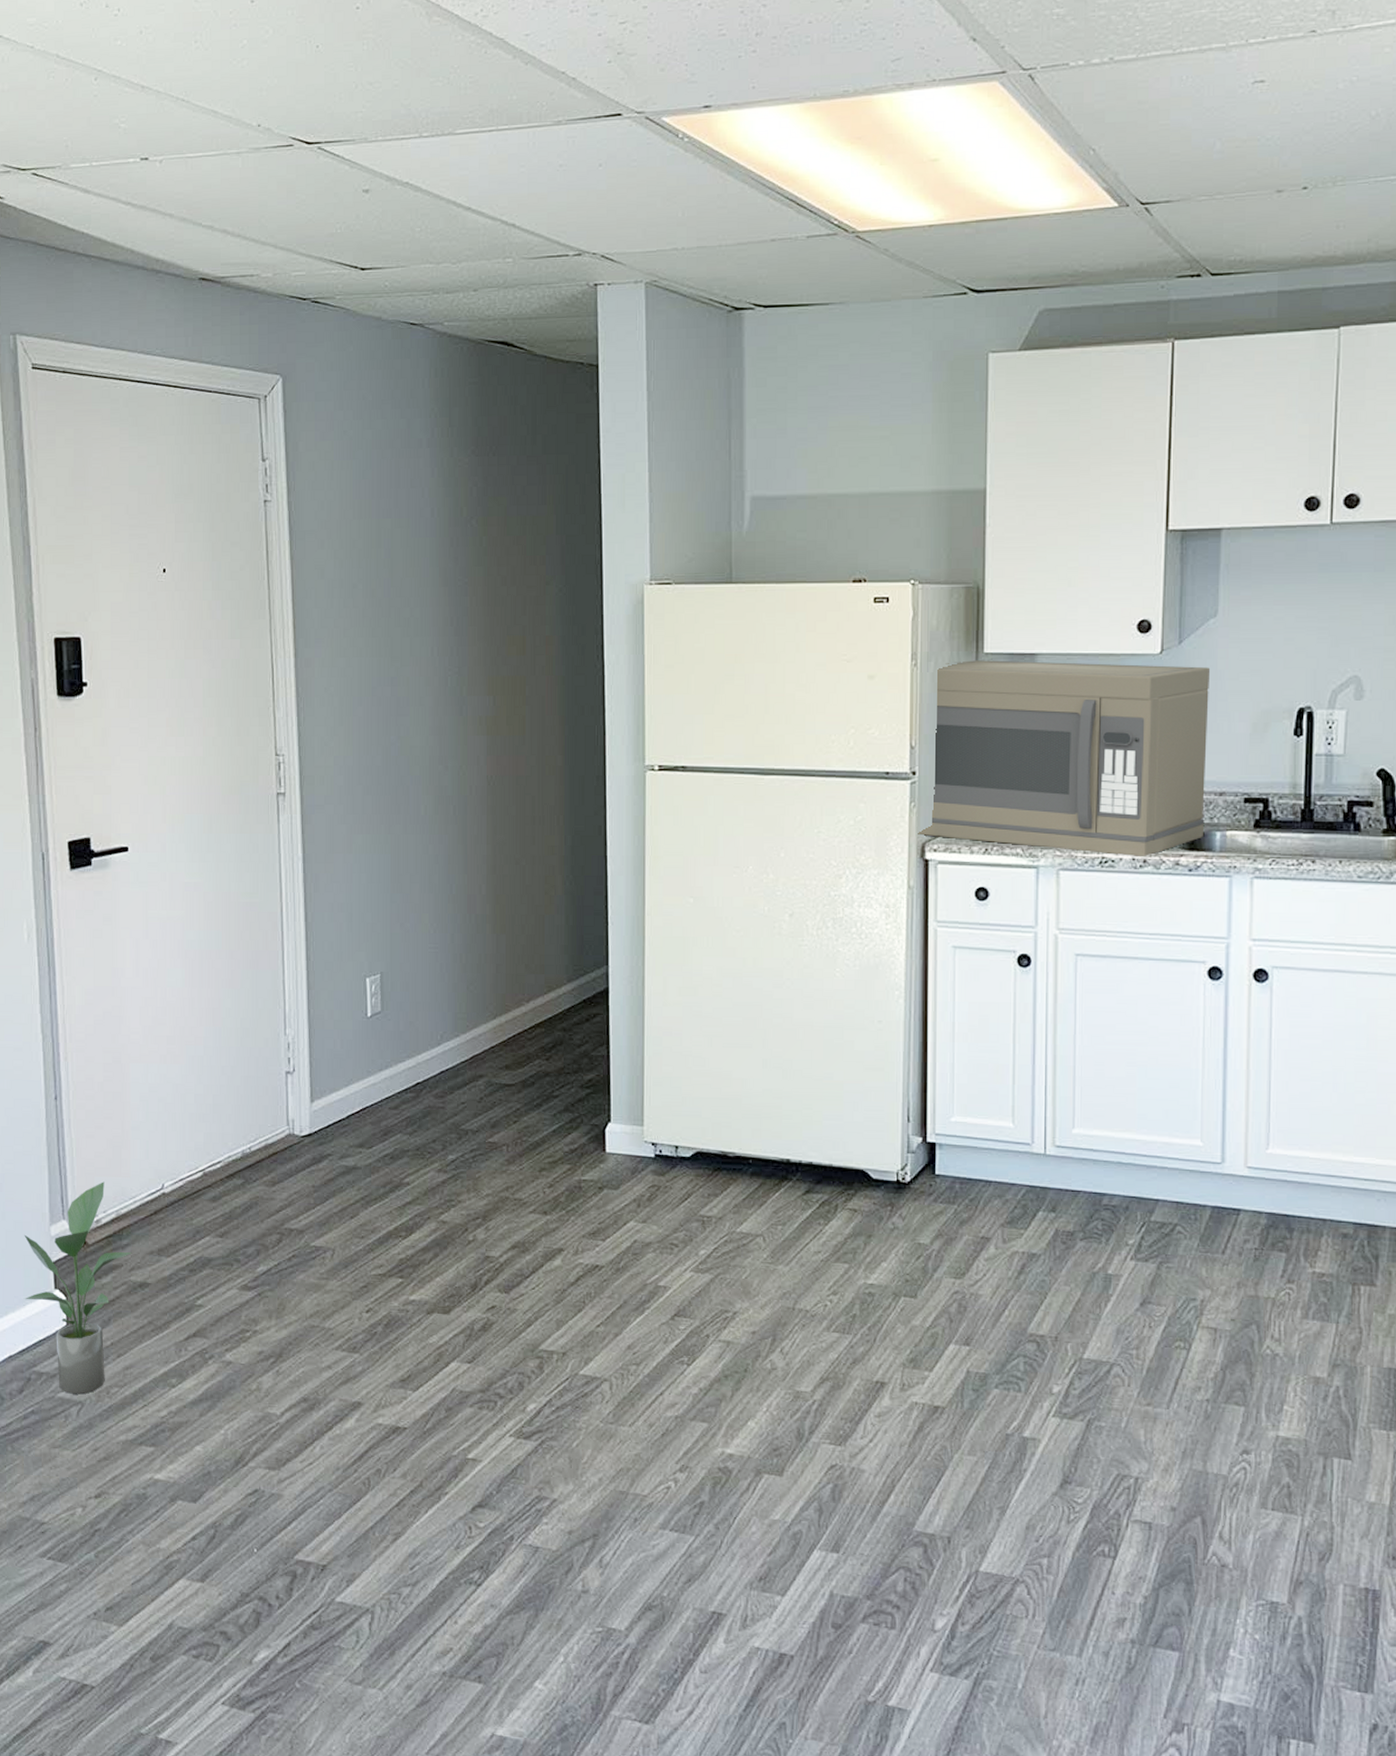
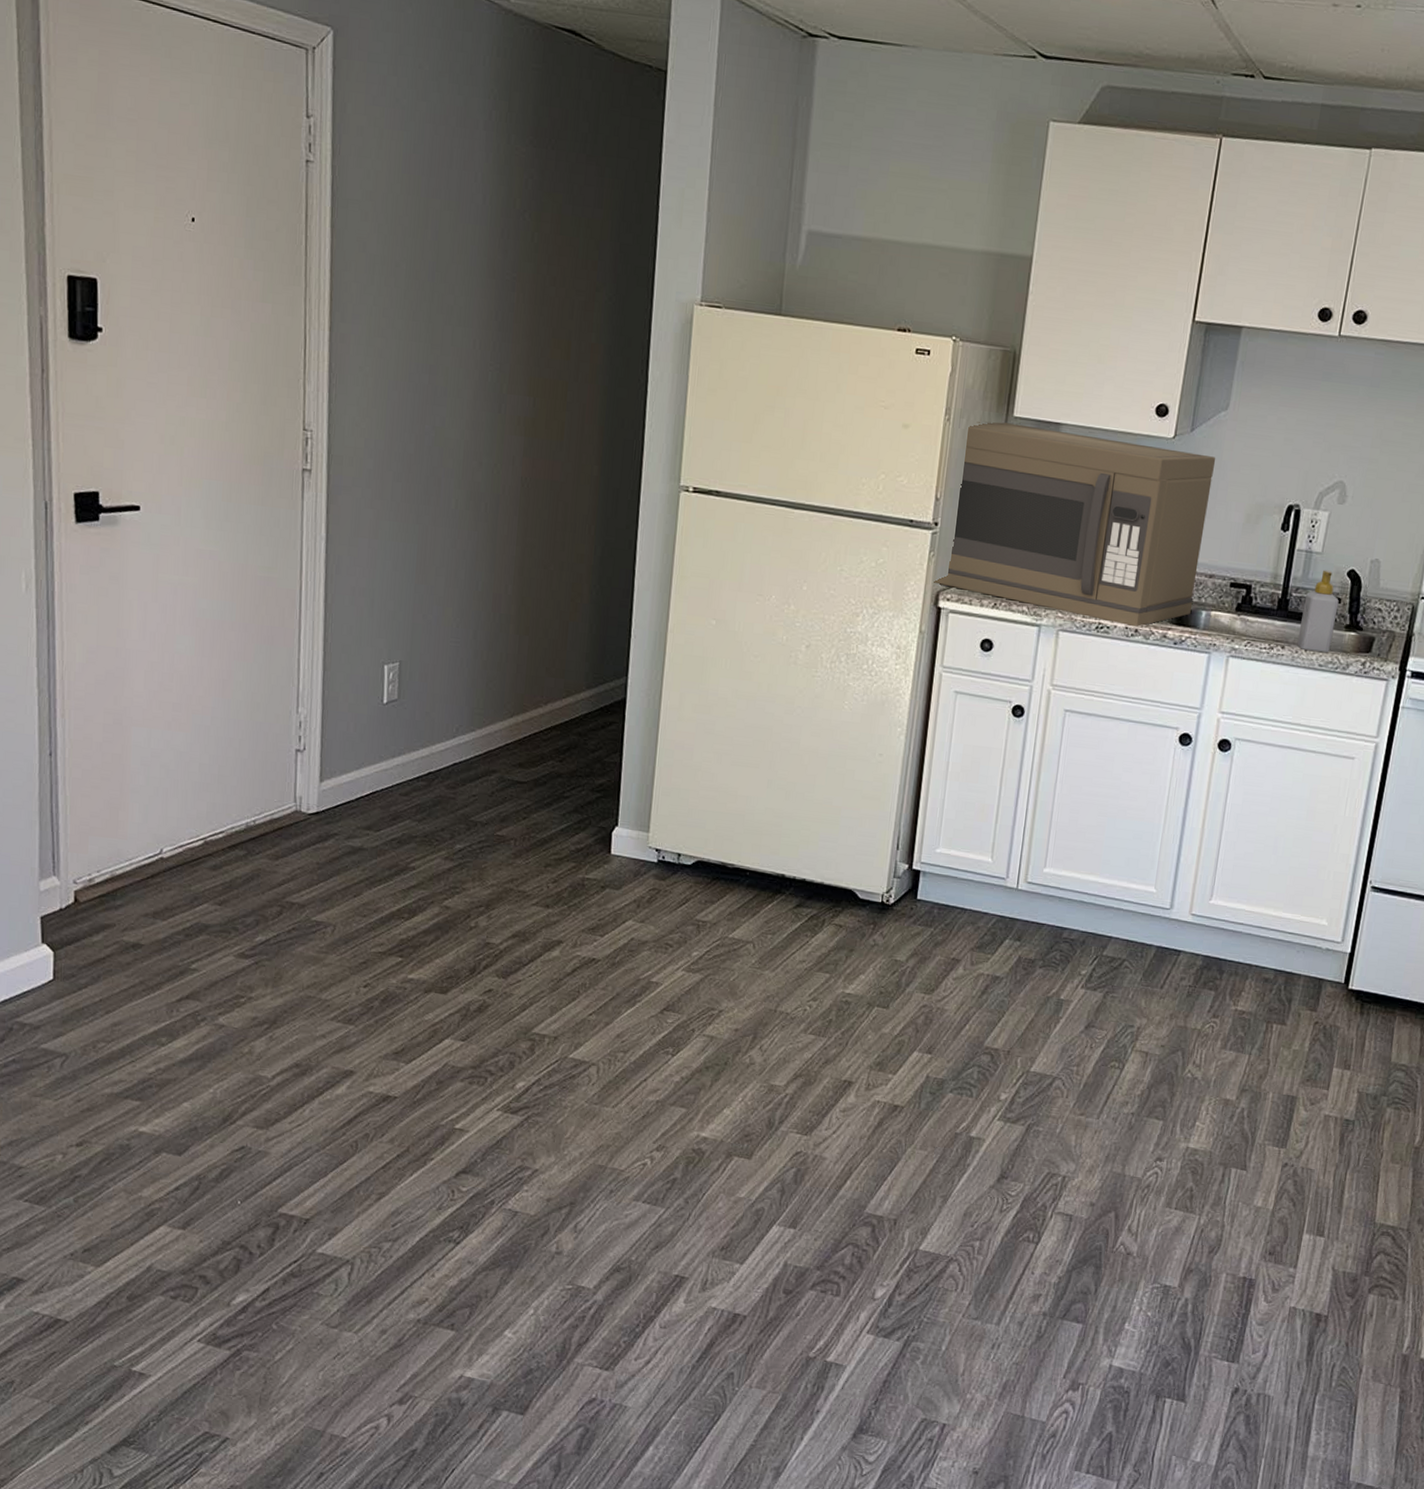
potted plant: present [24,1181,132,1395] -> none [10,841,125,1047]
soap bottle: none [1329,773,1371,863] -> present [1297,570,1339,653]

